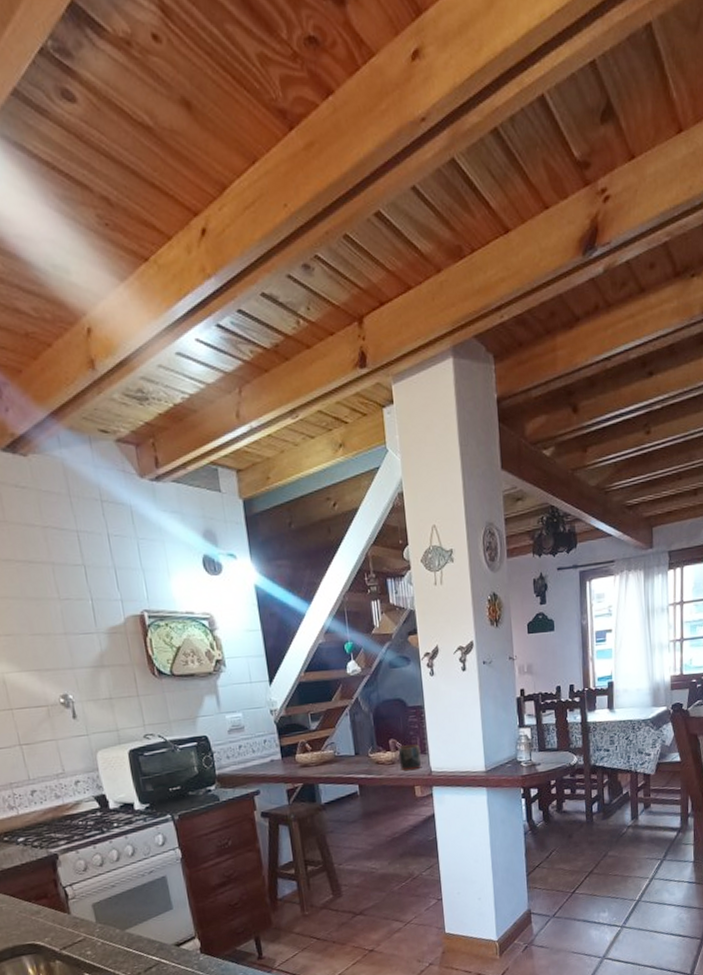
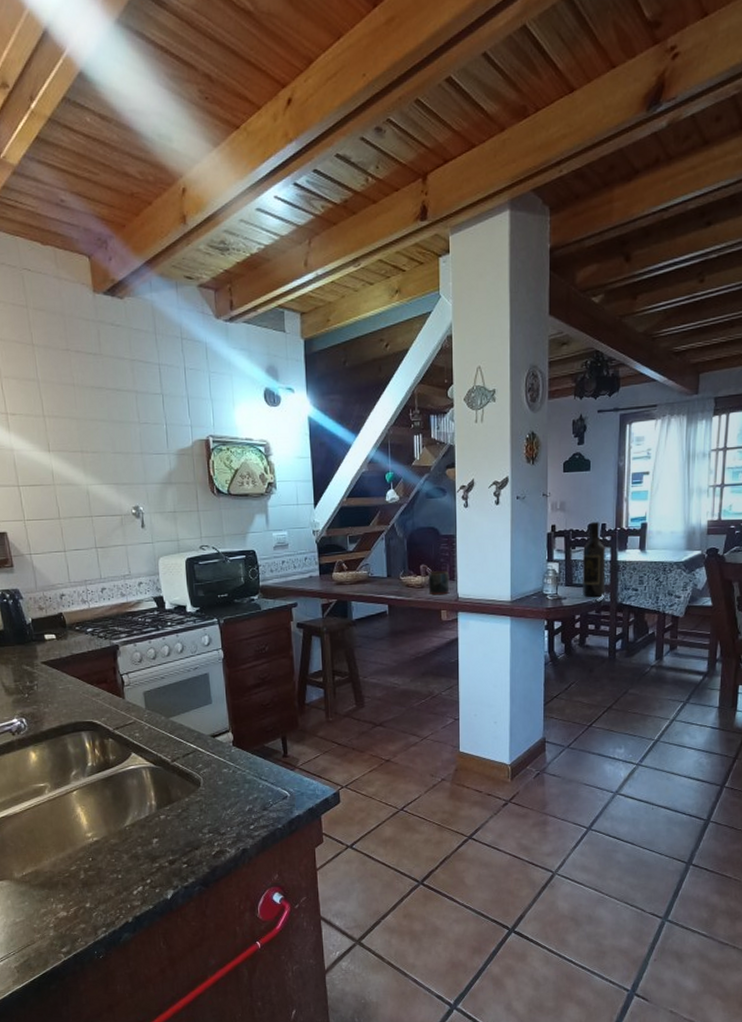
wine bottle: none [553,682,578,761] -> present [583,521,606,597]

